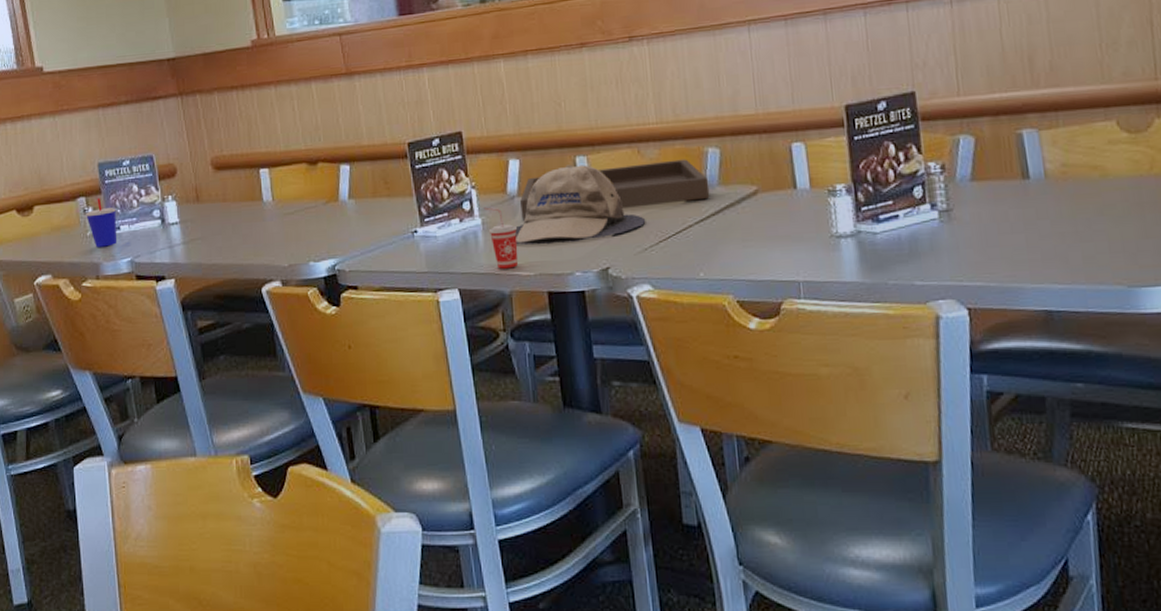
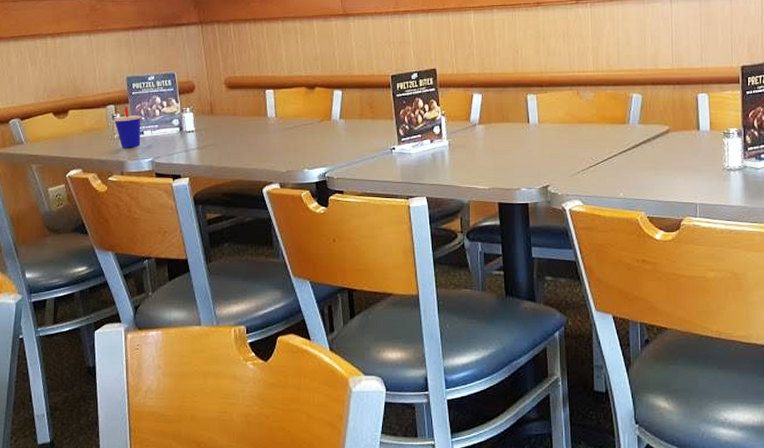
beverage cup: present [484,207,519,269] -> none [451,132,477,183]
baseball cap: present [515,164,646,246] -> none [475,101,580,165]
tray: present [519,159,710,220] -> none [480,102,632,144]

